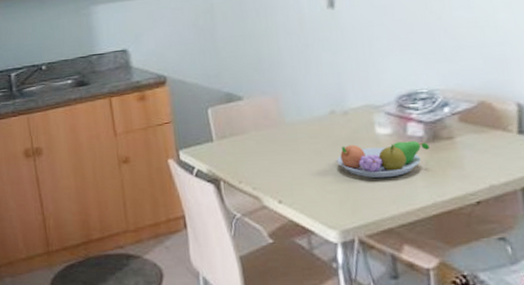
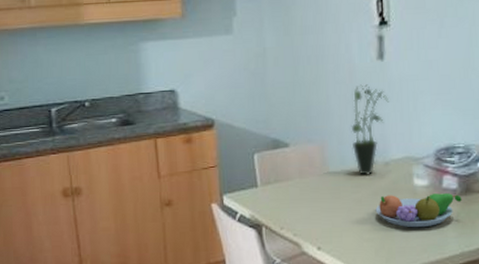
potted plant: none [305,33,344,126] -> present [351,84,390,175]

